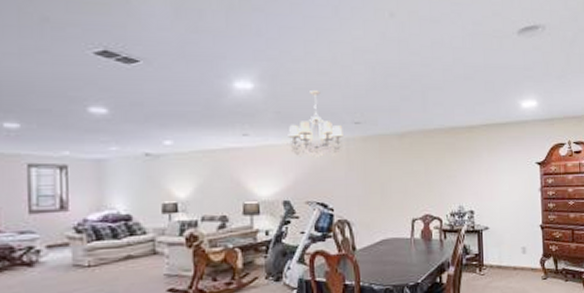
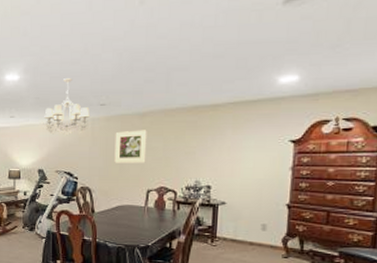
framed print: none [373,152,409,190] -> present [114,130,147,163]

